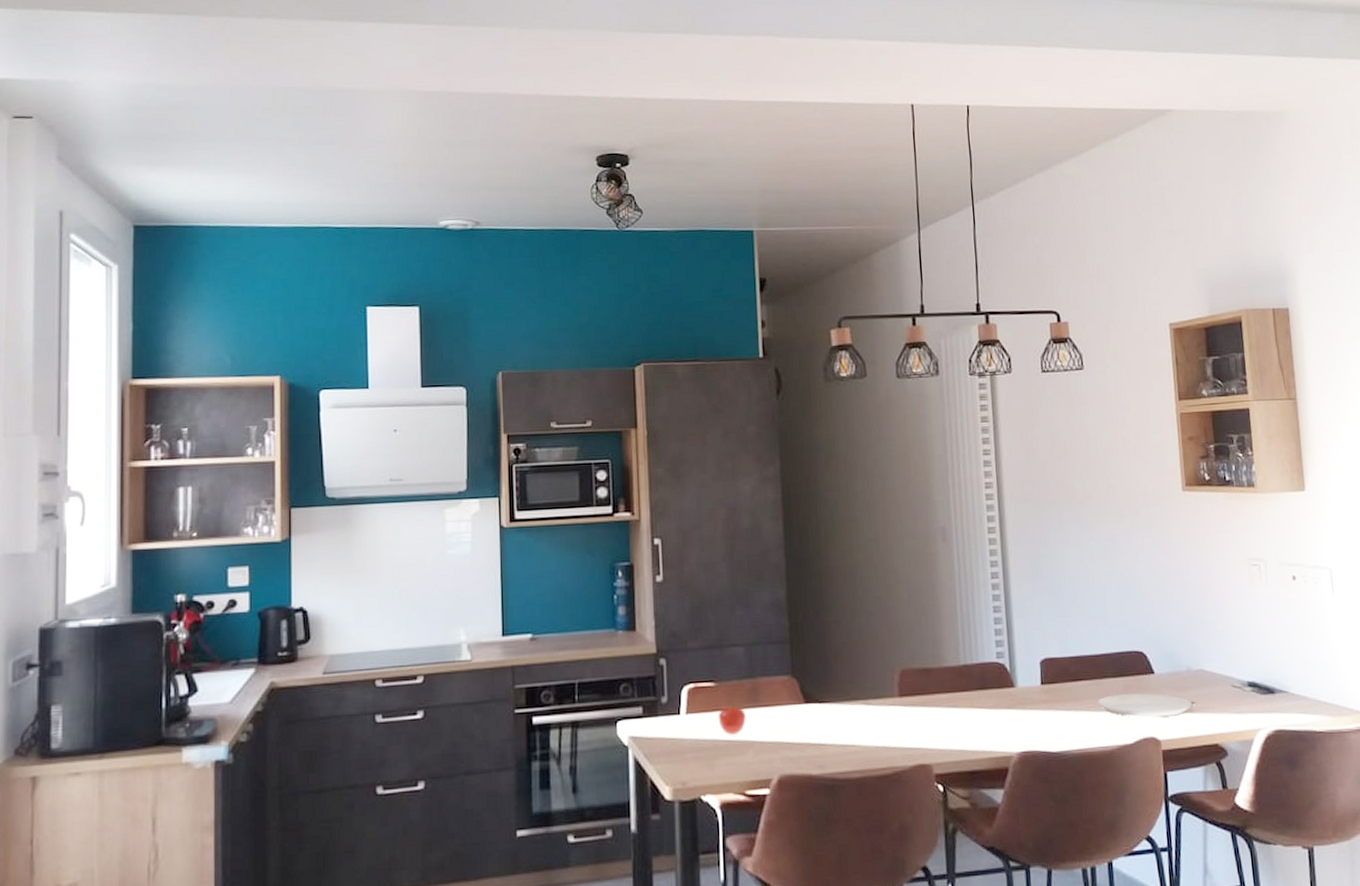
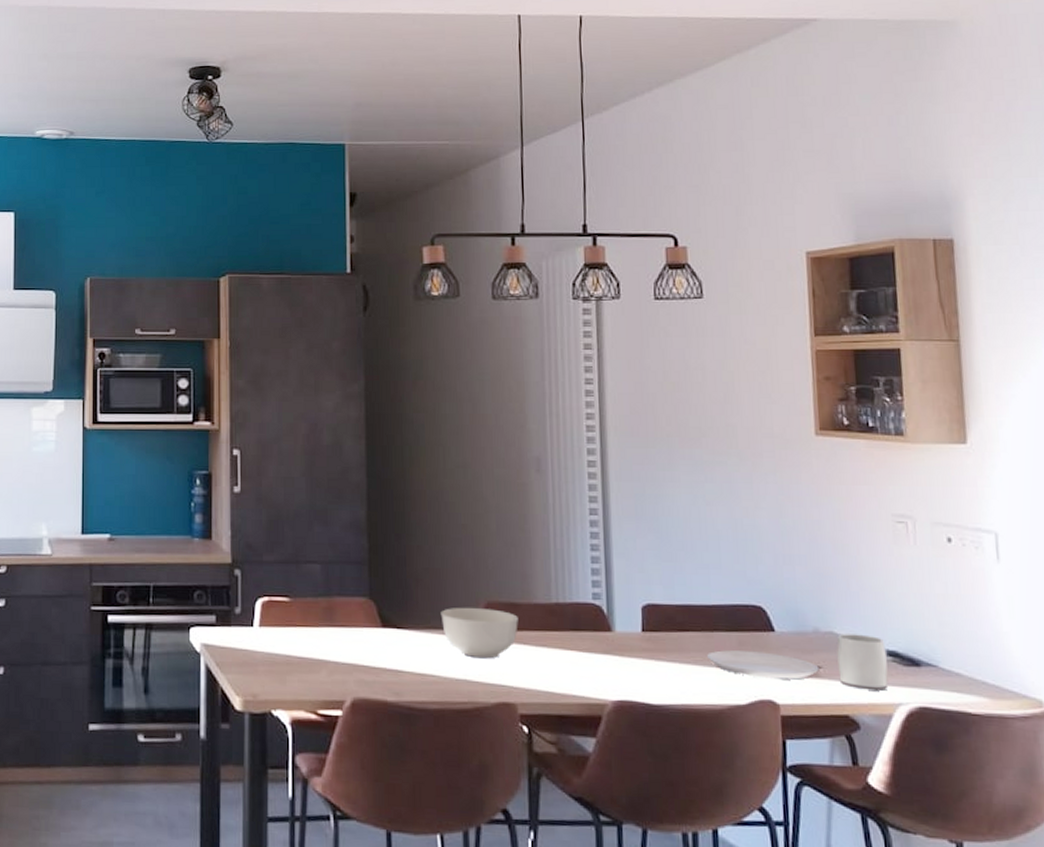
fruit: present [718,704,746,735] -> none [291,621,320,652]
bowl: none [859,675,931,724] -> present [440,607,518,658]
mug: none [1206,669,1250,720] -> present [836,634,889,691]

